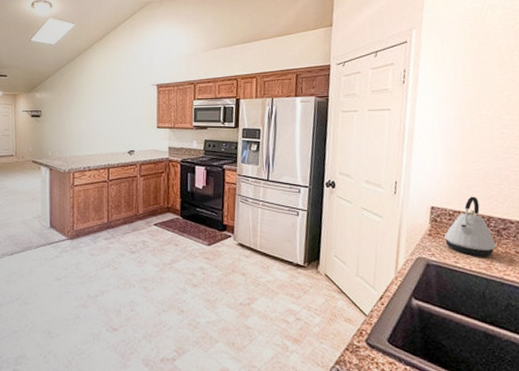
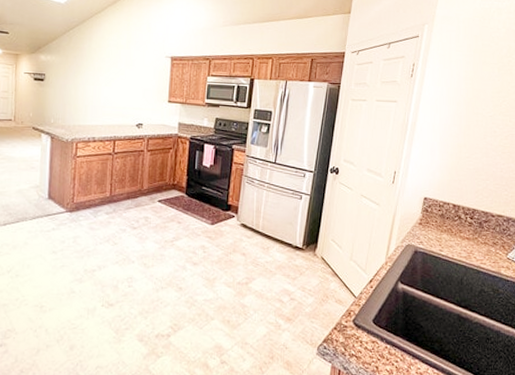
kettle: present [444,196,496,256] -> none [433,189,477,246]

